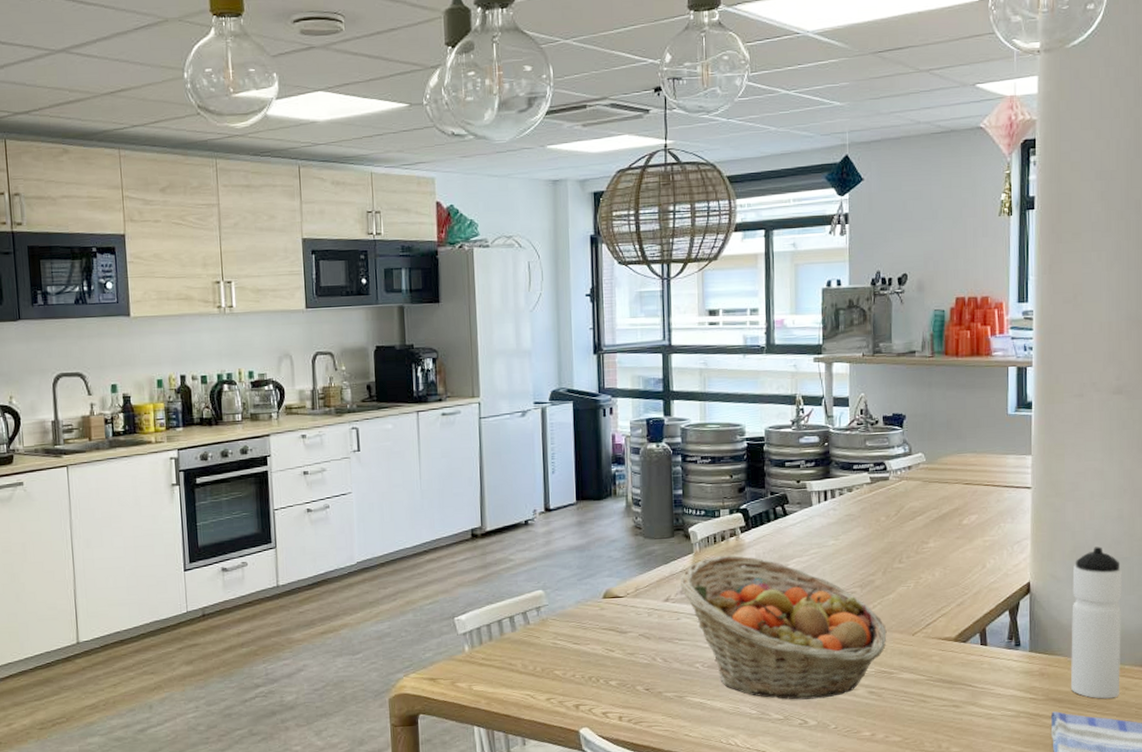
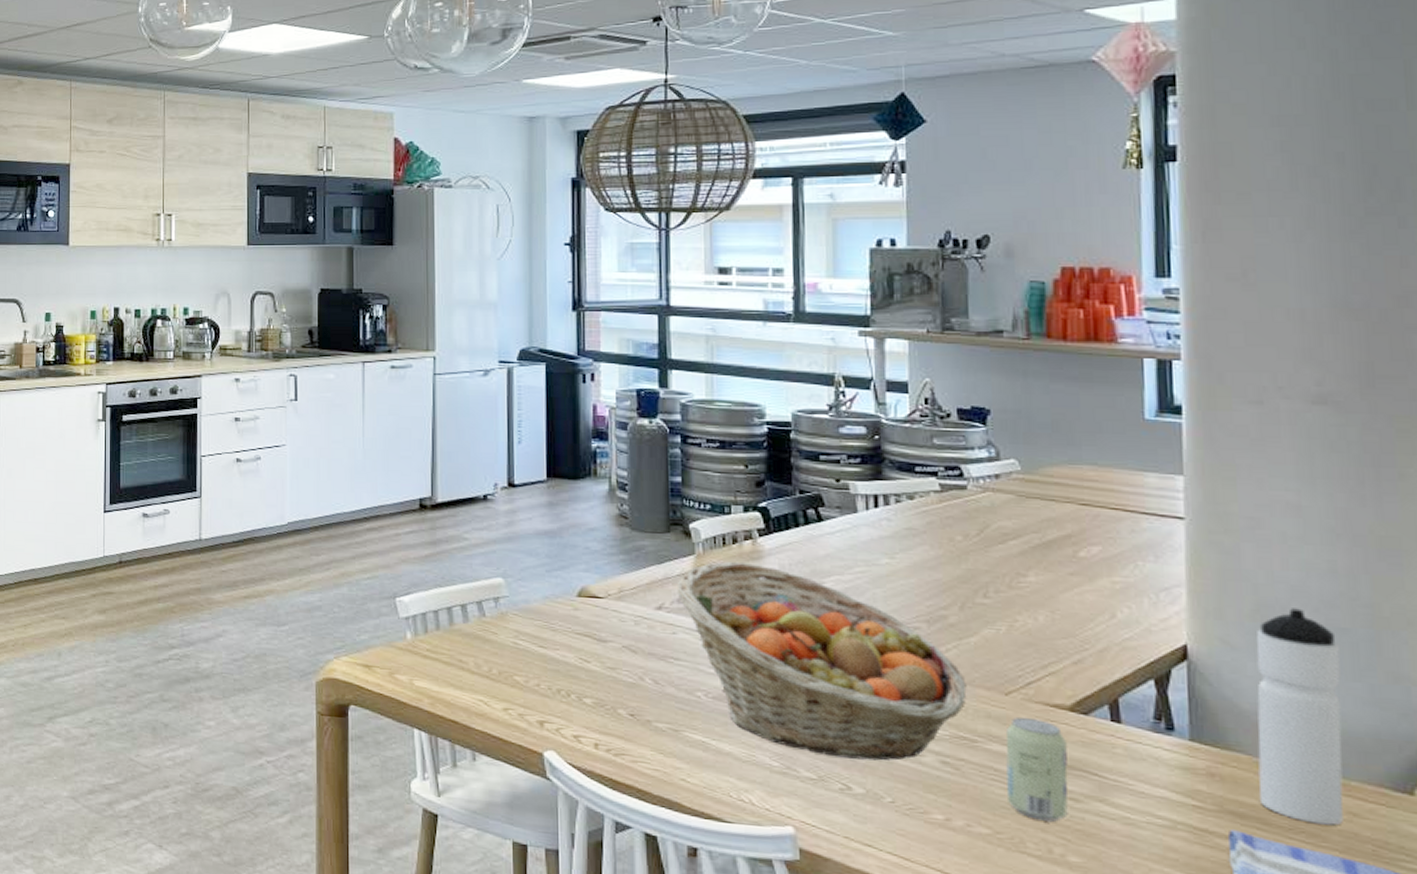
beverage can: none [912,650,952,725] -> present [1005,717,1068,822]

